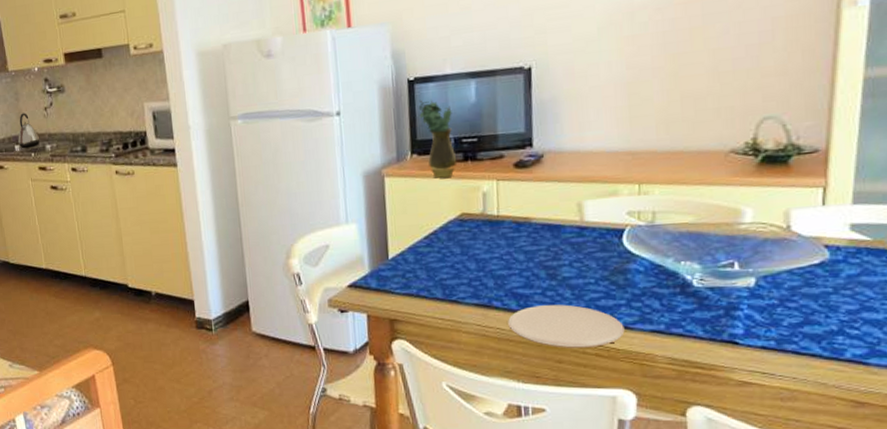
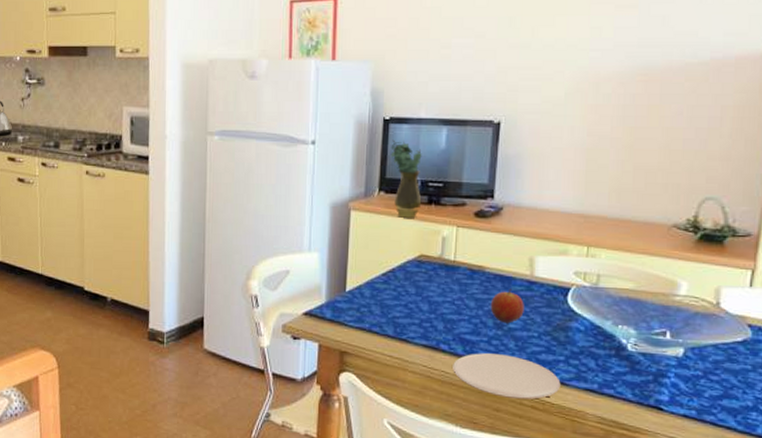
fruit: none [540,237,577,273] -> present [490,289,524,324]

